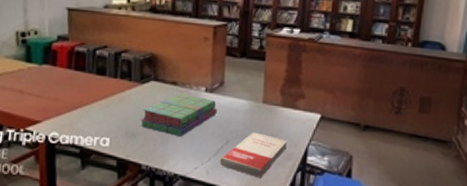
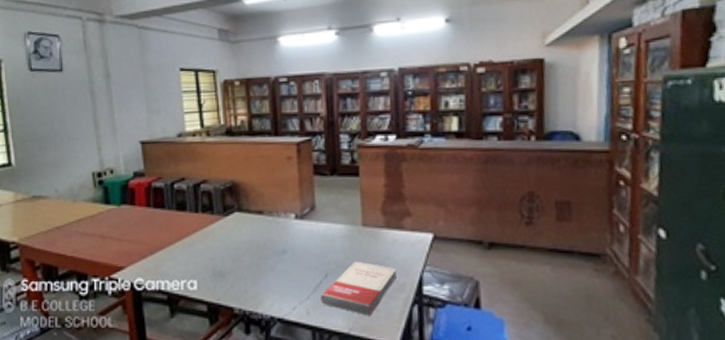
stack of books: present [139,93,217,136] -> none [227,223,311,273]

